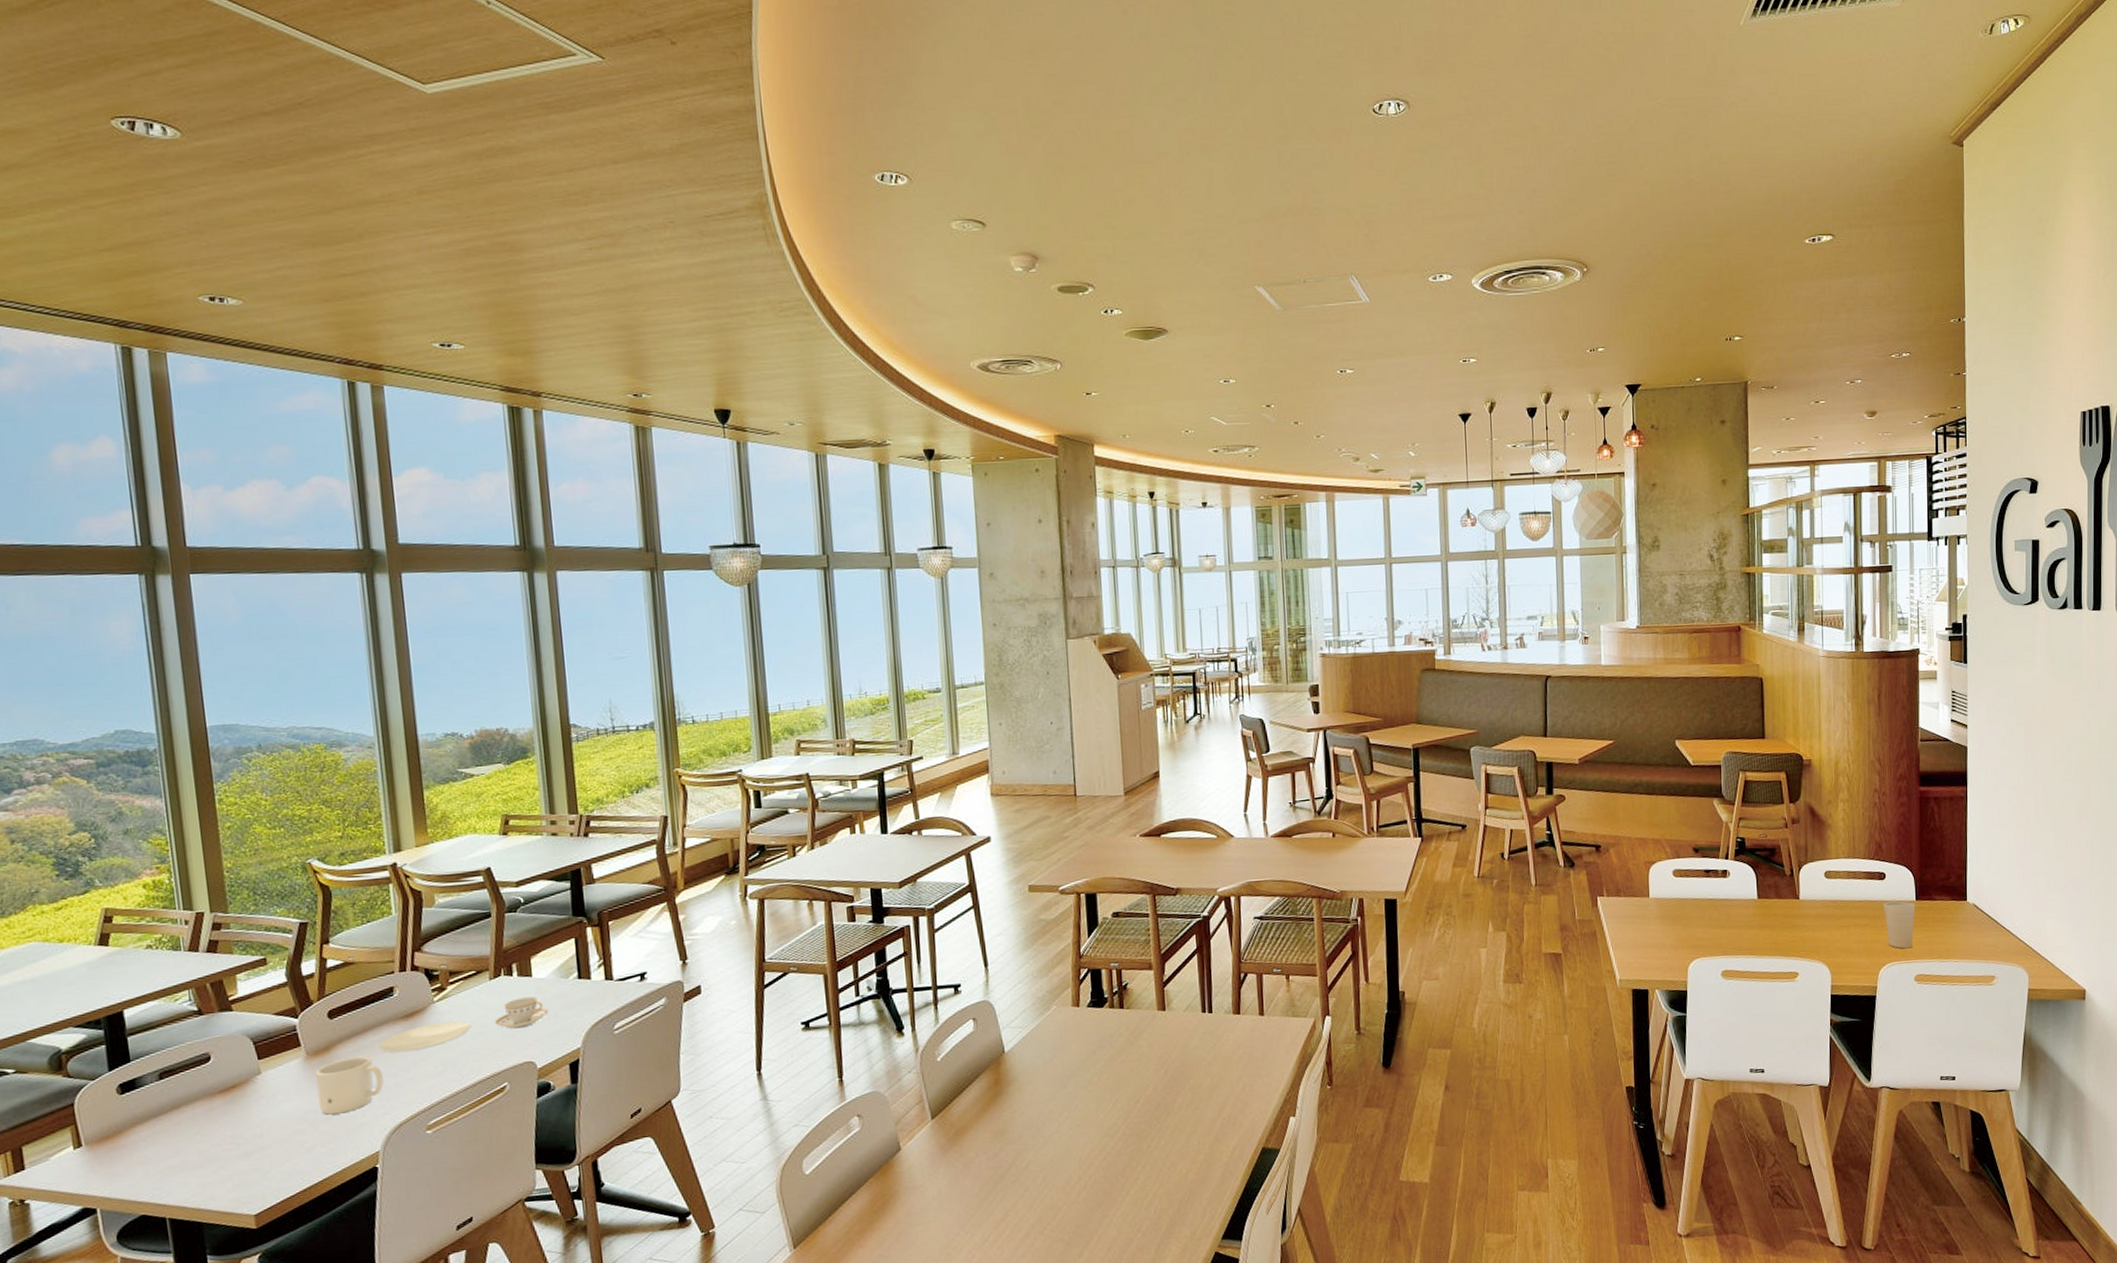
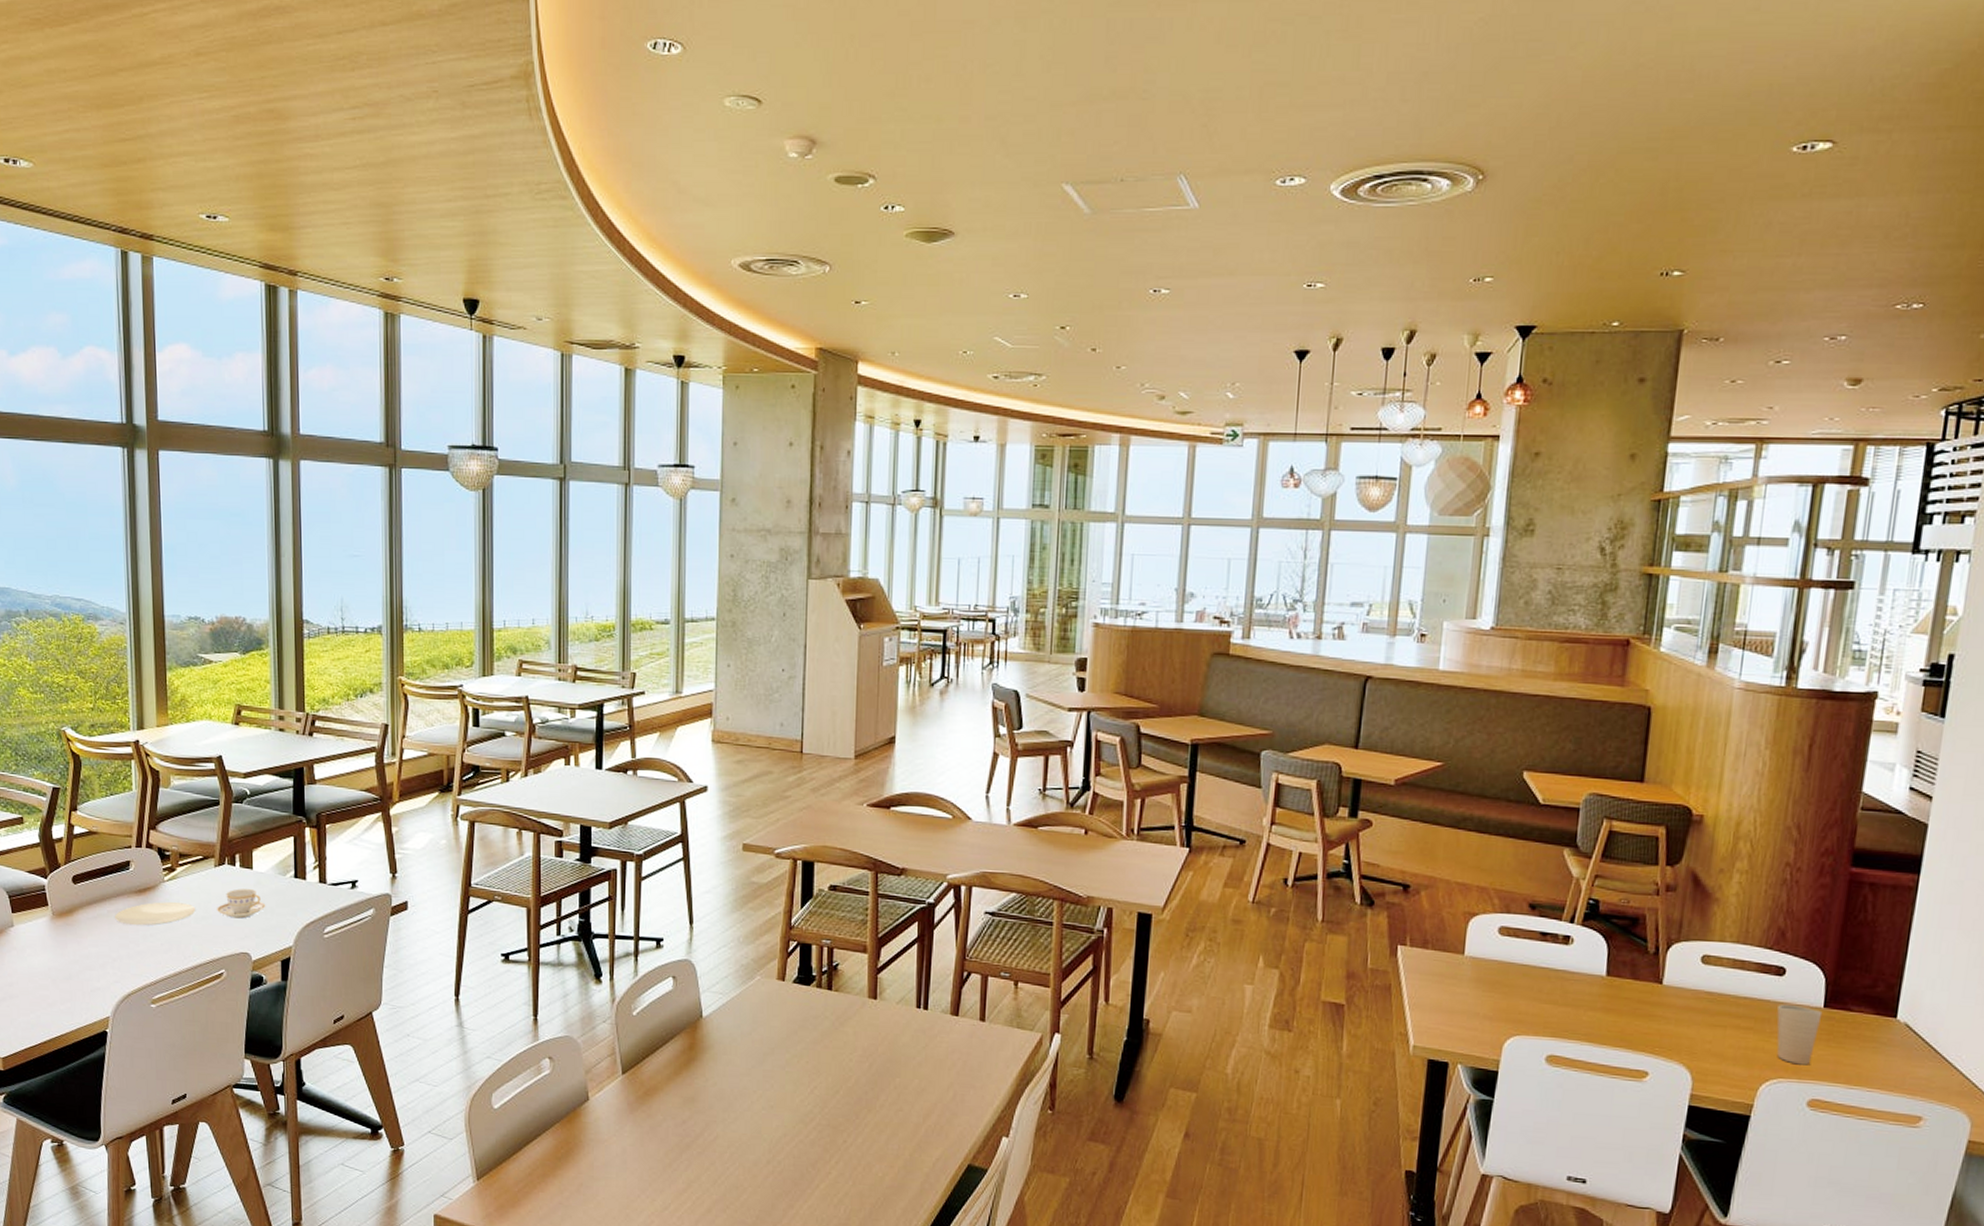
mug: present [315,1056,384,1115] -> none [59,923,117,976]

